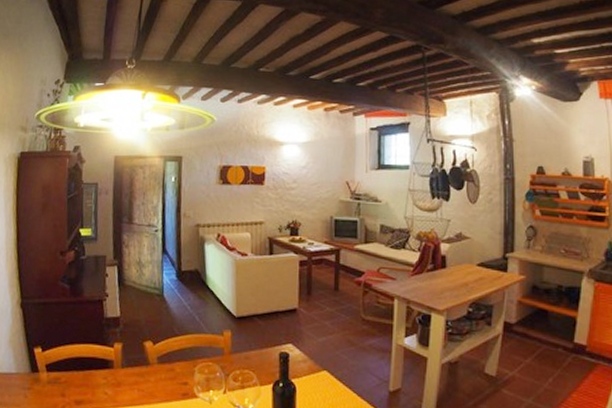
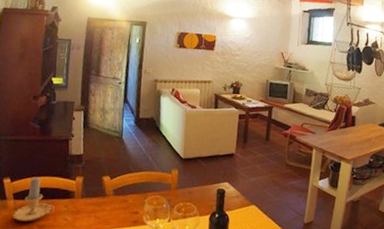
candle: none [47,344,92,397] -> present [13,176,55,222]

